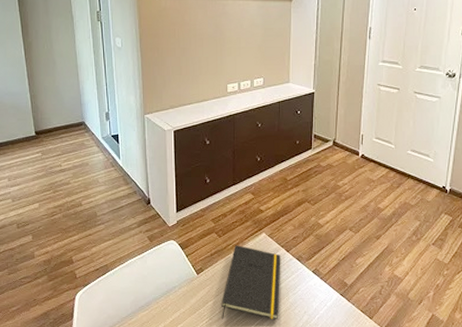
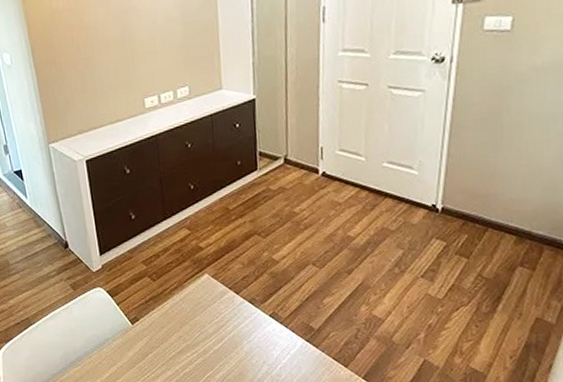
notepad: present [220,245,281,320] -> none [163,289,233,373]

